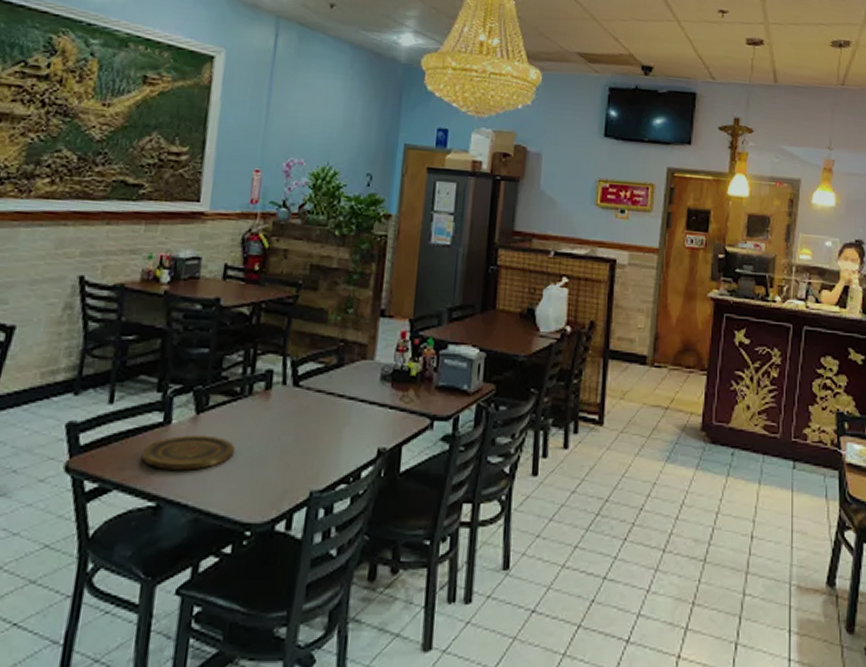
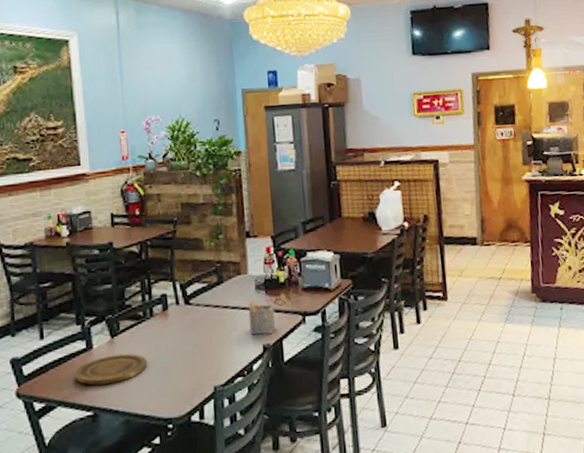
napkin holder: none [365,391,399,436] -> present [248,299,276,335]

